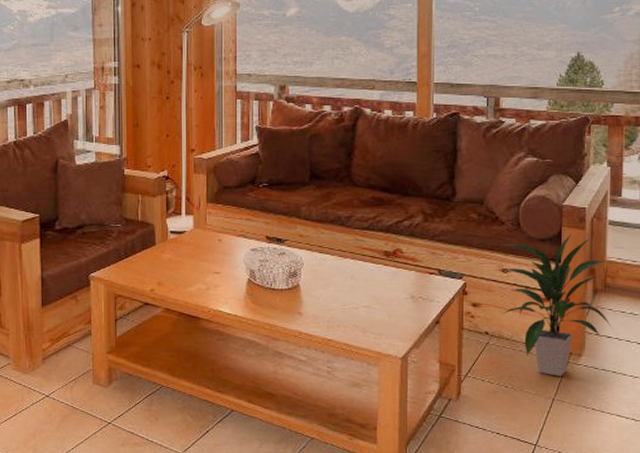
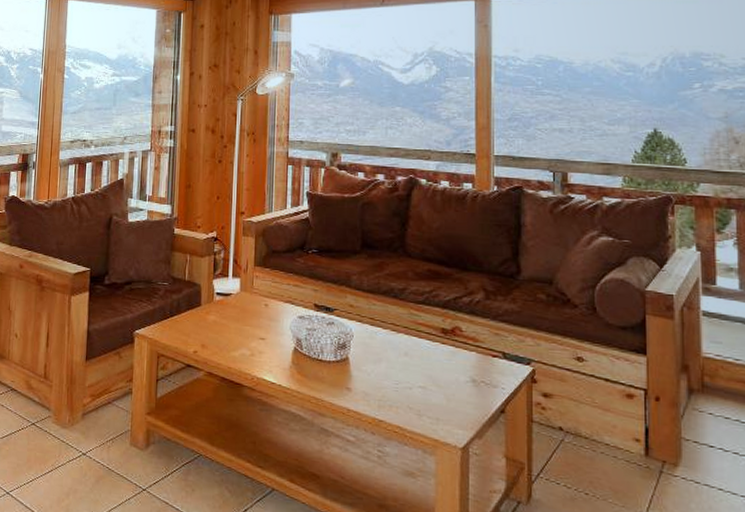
indoor plant: present [499,232,613,376] -> none [573,321,716,488]

